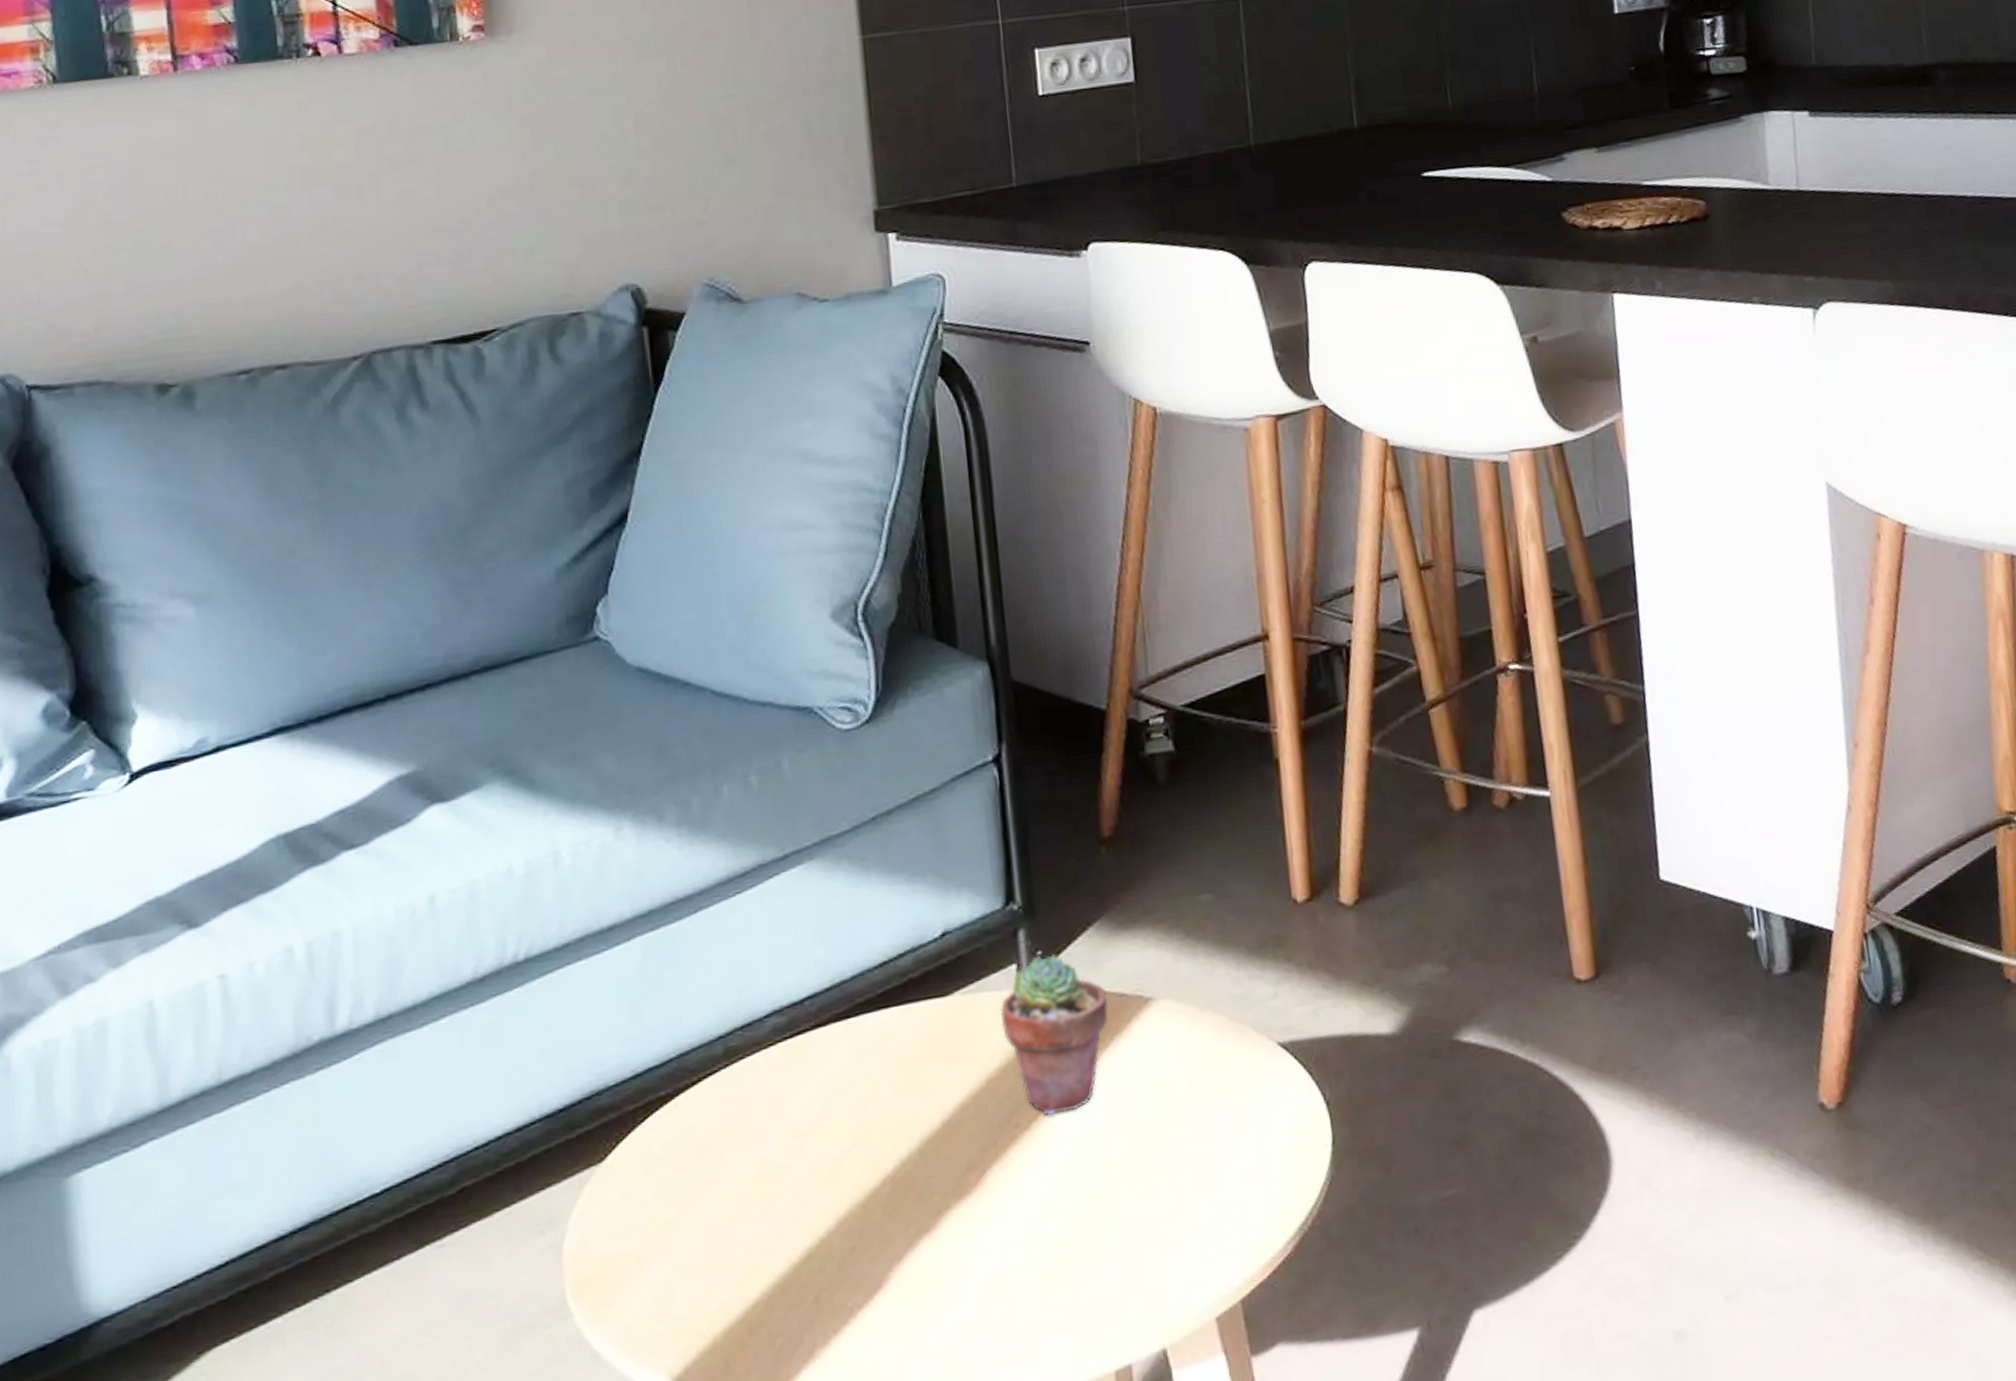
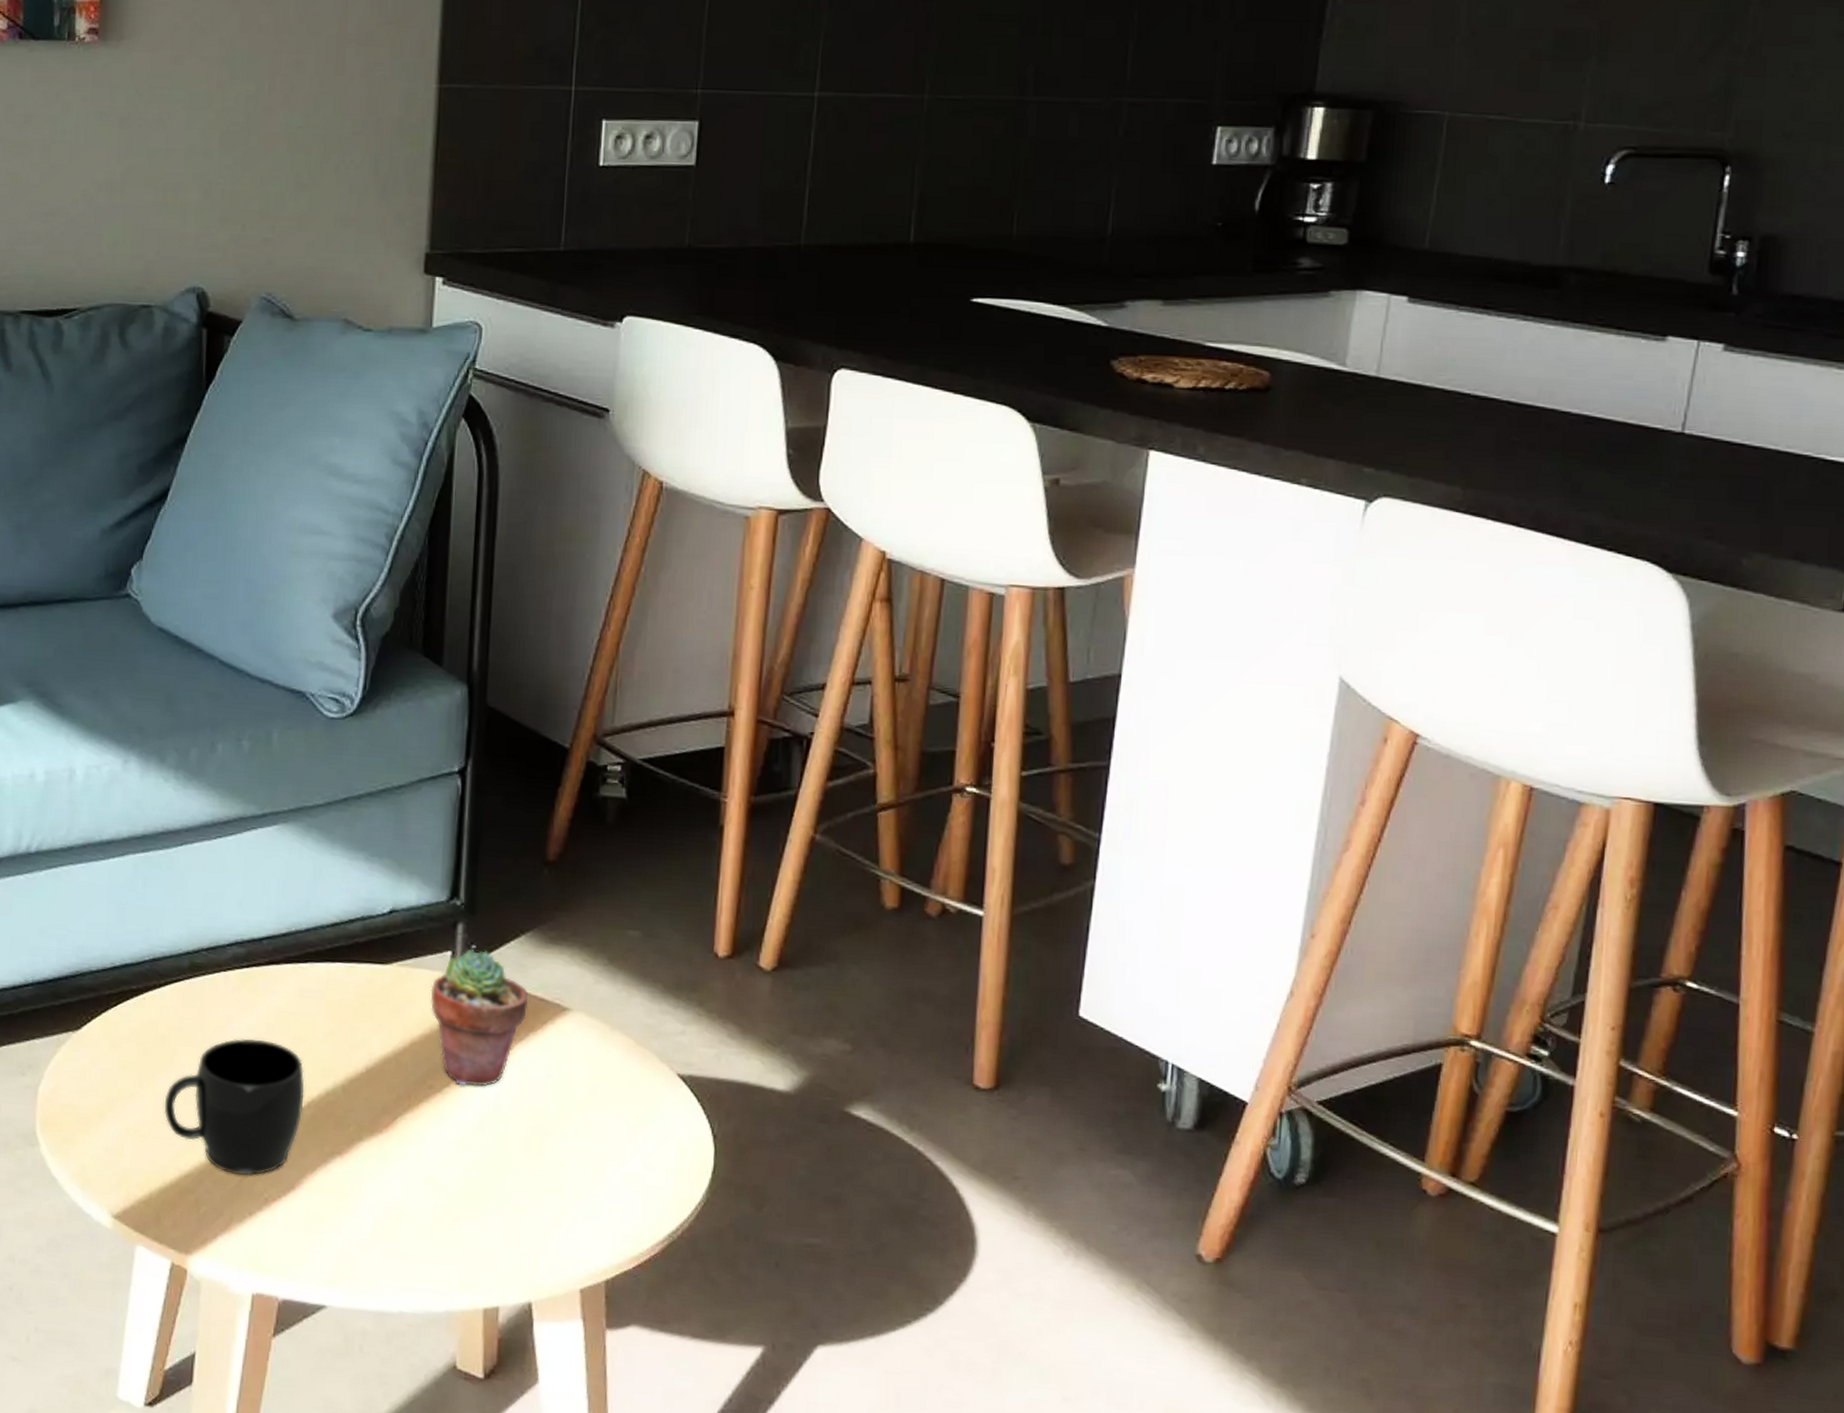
mug: none [715,1117,879,1290] -> present [164,1038,305,1175]

